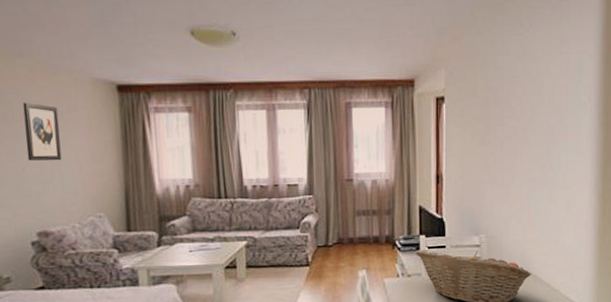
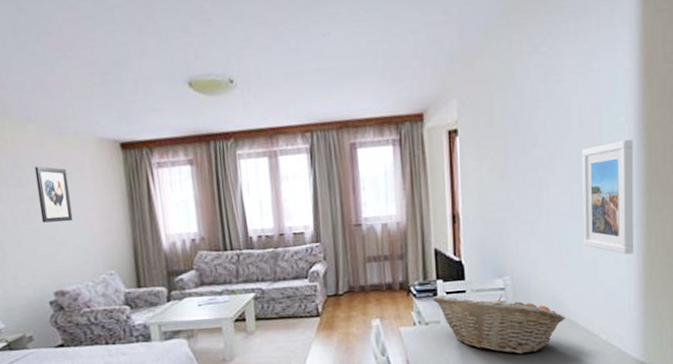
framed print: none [549,117,594,219] -> present [581,139,634,255]

